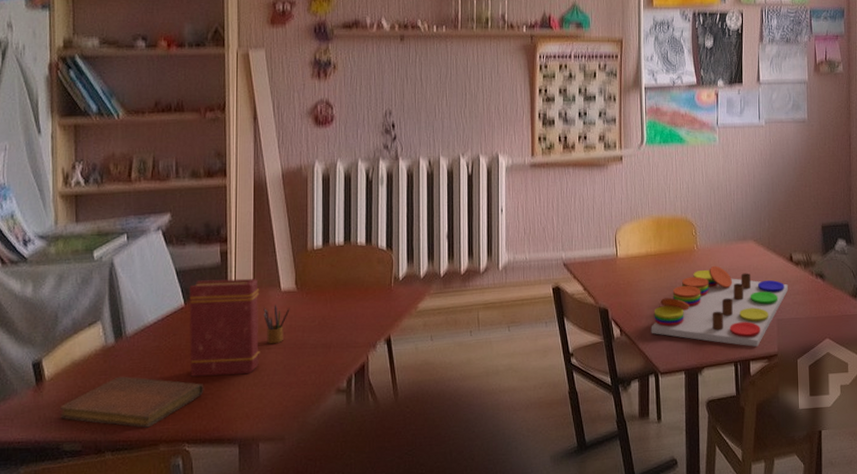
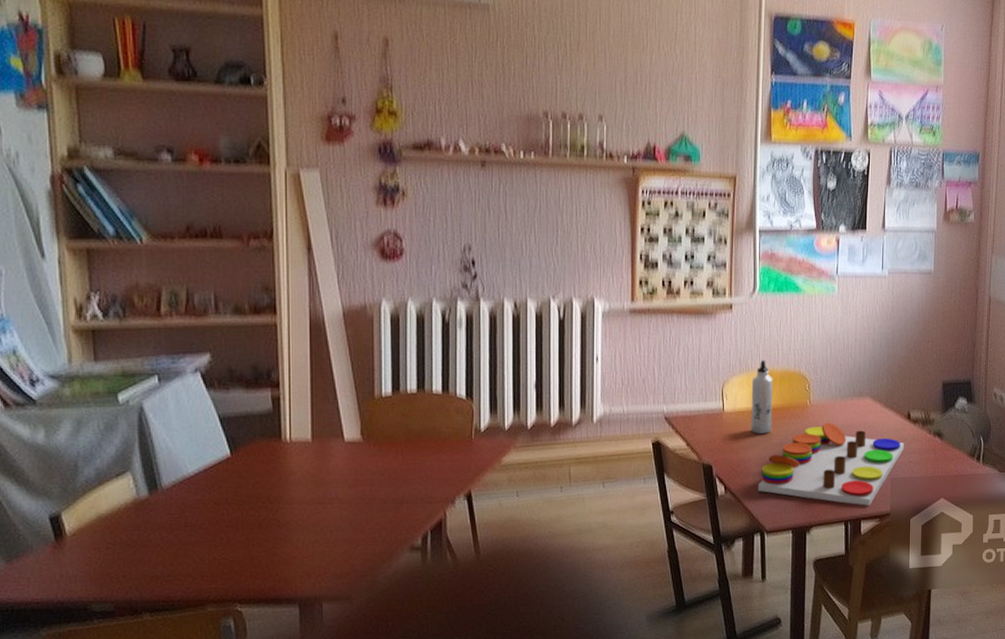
notebook: present [60,376,204,428] -> none [86,532,257,587]
book: present [189,278,260,377] -> none [236,427,322,533]
pencil box: present [263,304,290,345] -> none [324,455,355,499]
water bottle: none [642,208,663,278] -> present [751,360,773,434]

